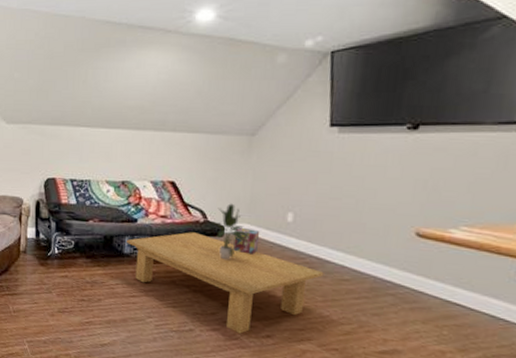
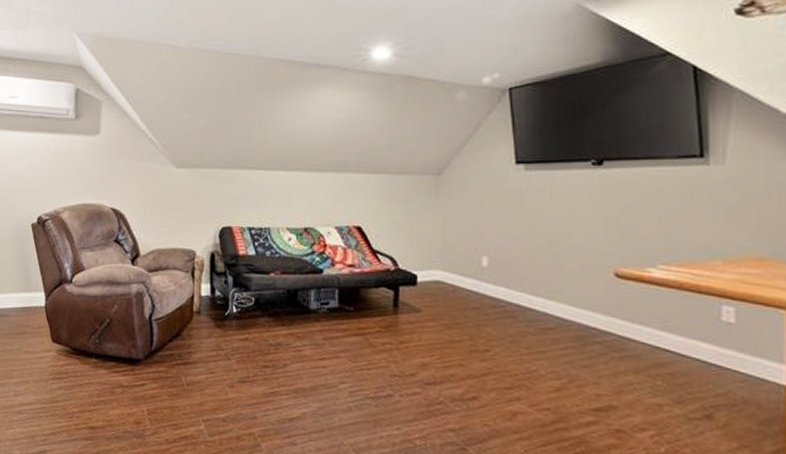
coffee table: present [127,232,324,334] -> none [313,282,526,397]
potted plant: present [211,203,251,260] -> none [402,248,446,312]
decorative box: present [233,227,260,255] -> none [428,274,455,305]

